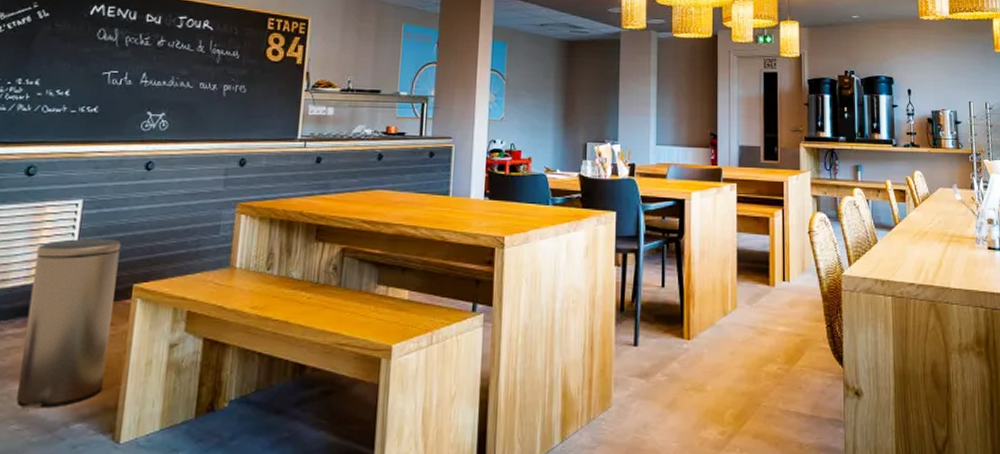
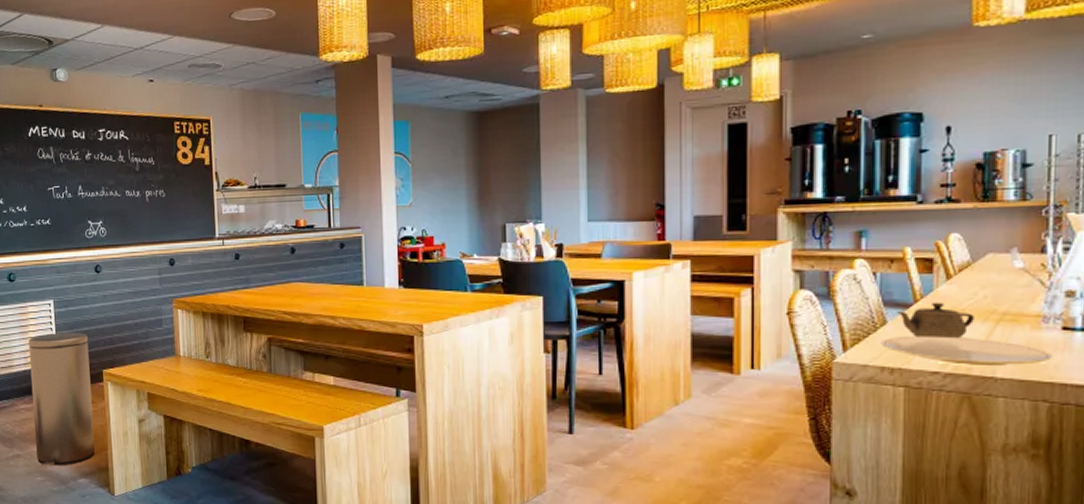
plate: none [874,253,984,279] -> present [881,336,1052,367]
teapot: none [883,225,934,256] -> present [896,302,974,339]

